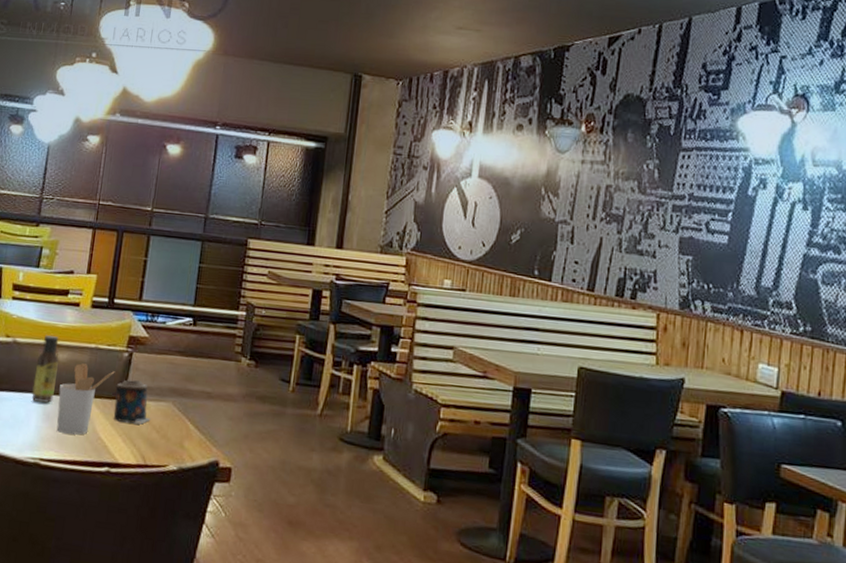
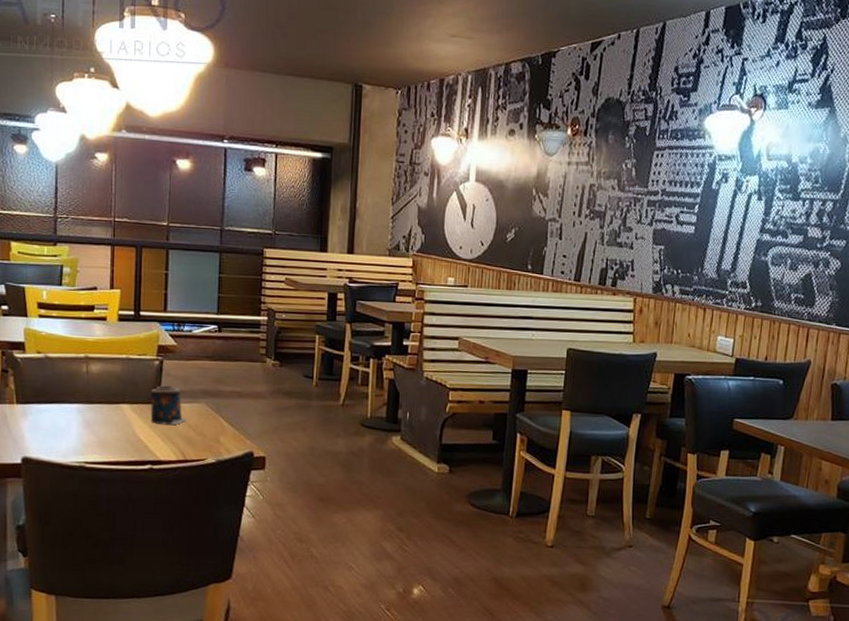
sauce bottle: present [32,334,60,404] -> none [70,348,93,412]
utensil holder: present [56,363,115,435] -> none [96,373,148,438]

